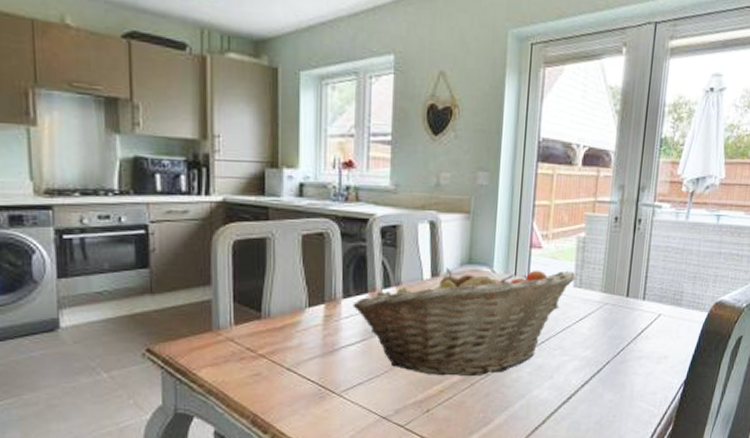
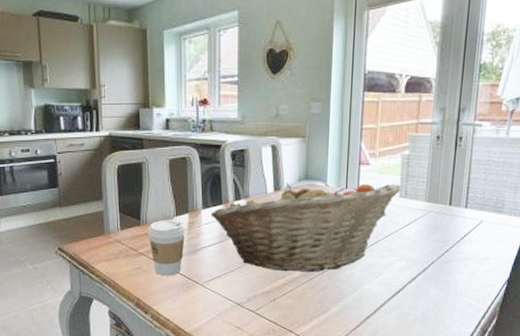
coffee cup: none [271,311,319,384] -> present [148,219,185,276]

